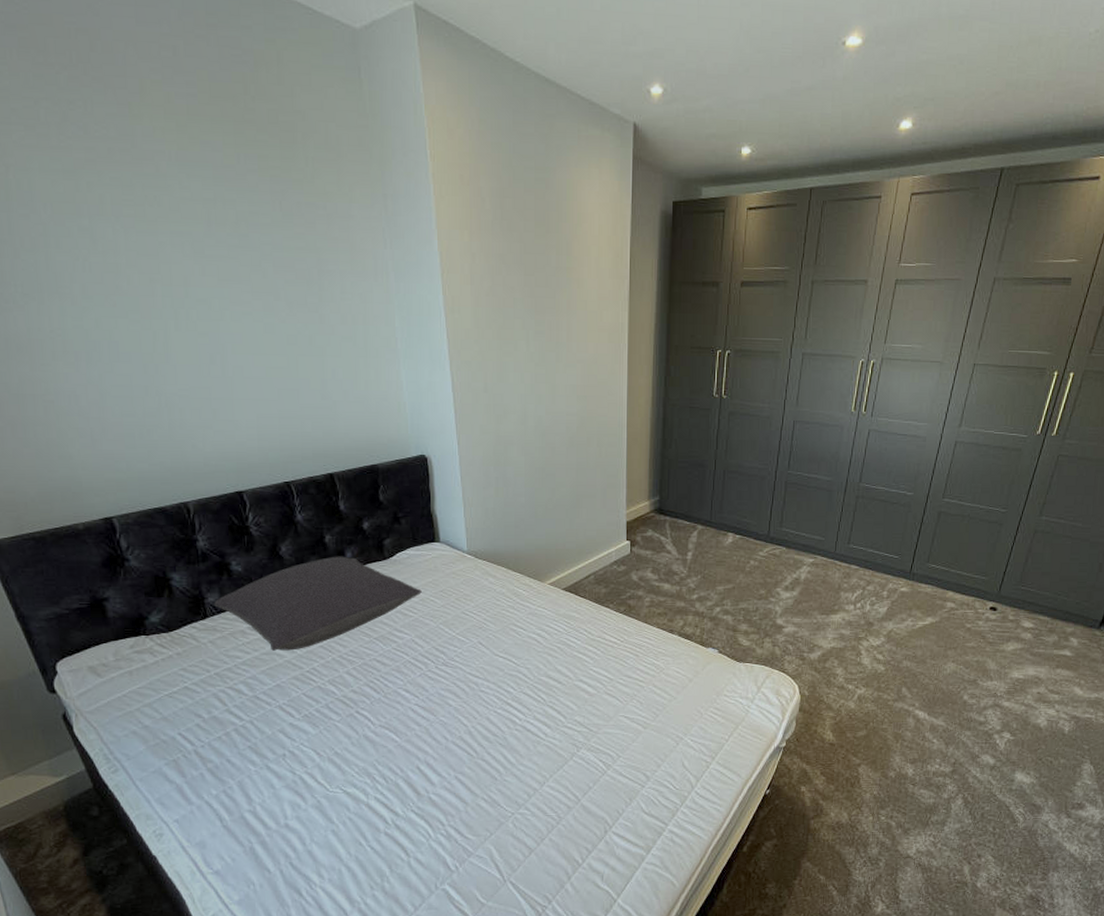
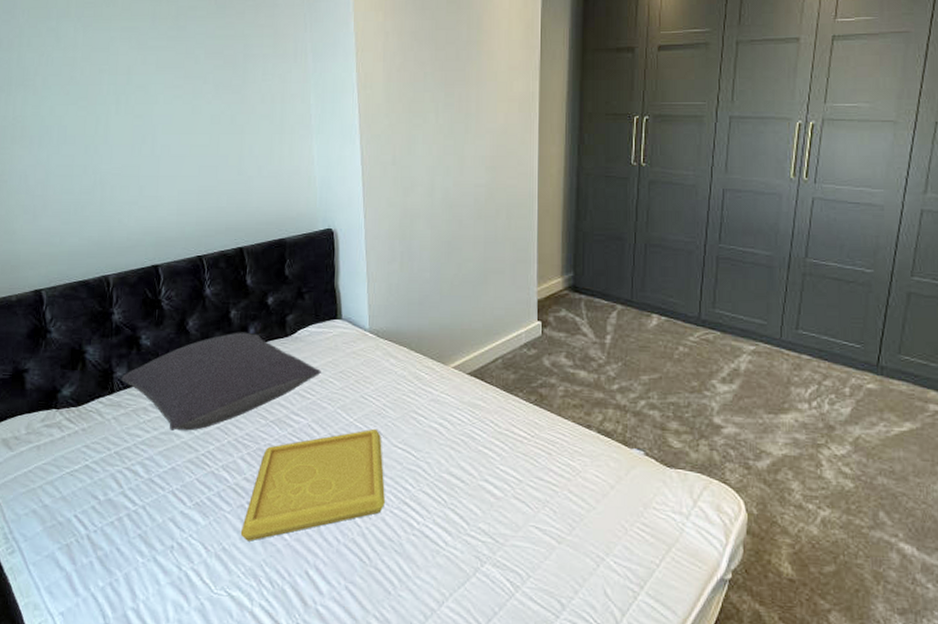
serving tray: none [351,641,489,745] -> present [240,428,385,541]

